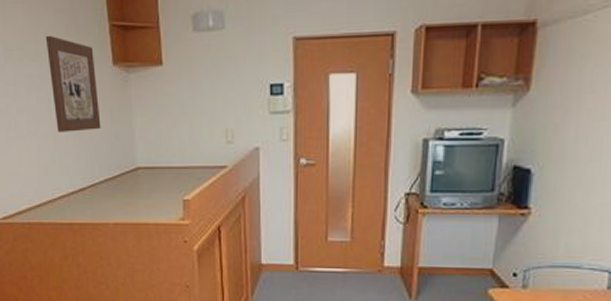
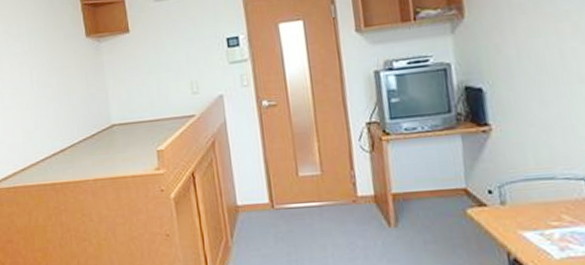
wall art: present [45,35,101,132] -> none [27,18,78,100]

